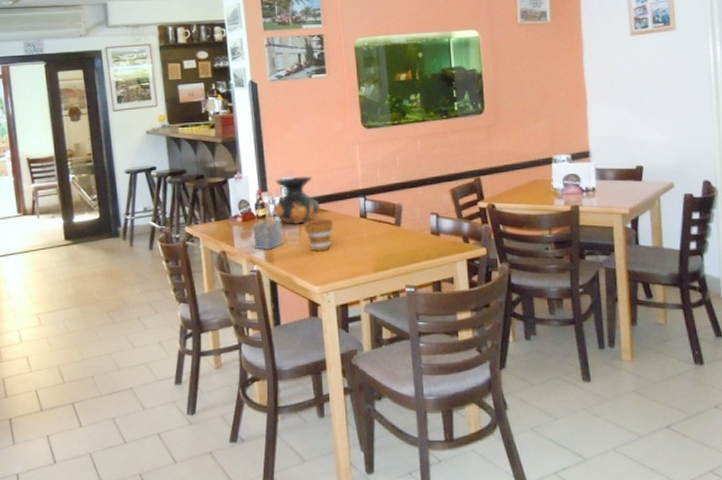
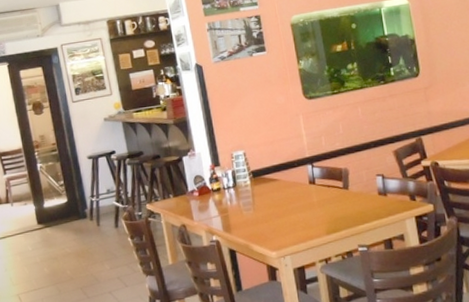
napkin holder: present [252,212,284,250] -> none [208,184,239,221]
vase: present [273,176,320,225] -> none [226,148,271,196]
cup: present [304,218,334,252] -> none [256,187,285,219]

